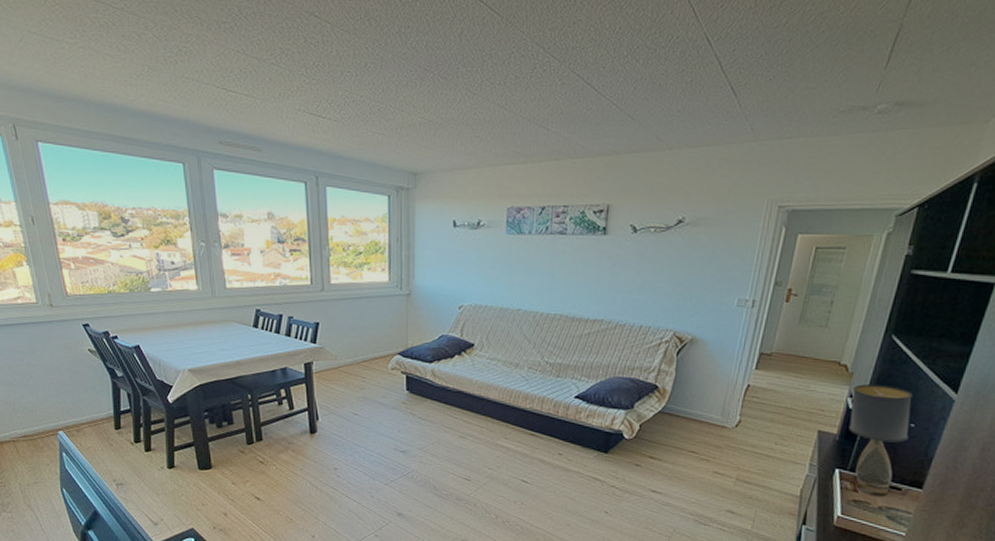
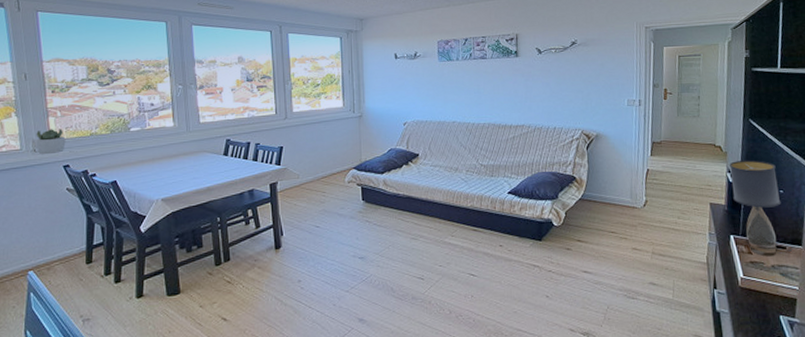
succulent plant: none [50,282,83,311] -> present [34,129,66,155]

